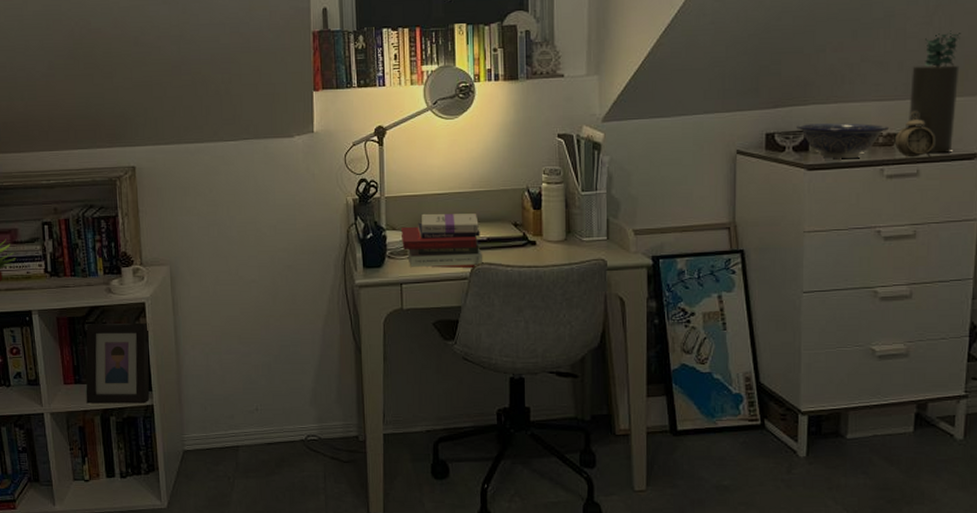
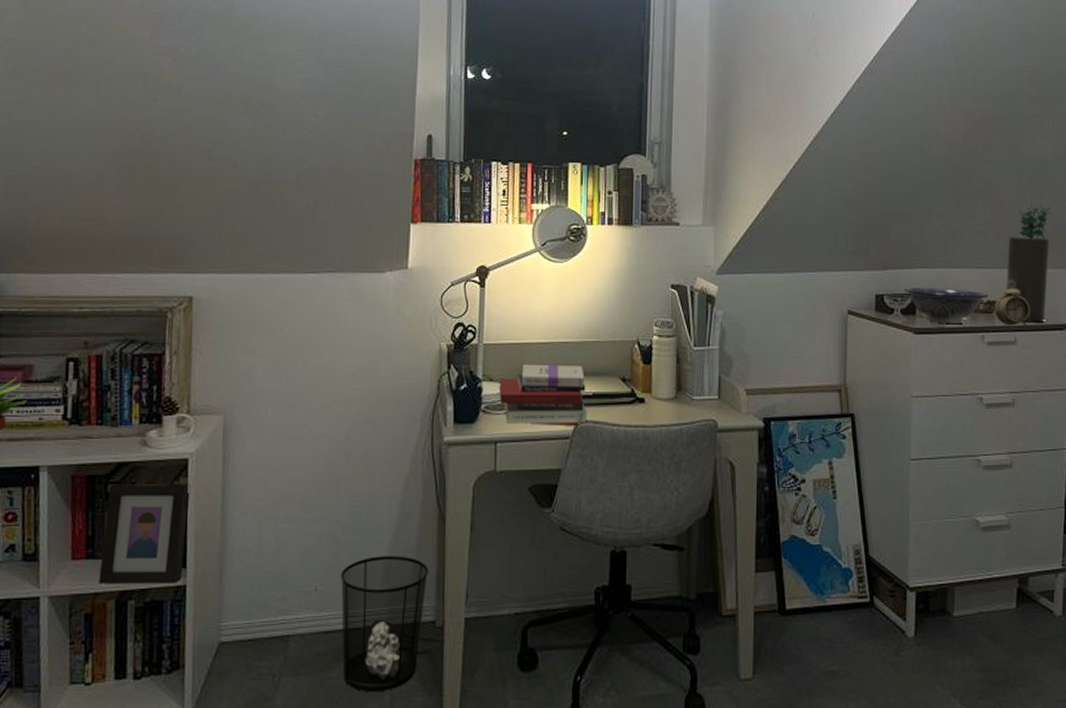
waste bin: none [276,382,350,493] -> present [340,556,429,692]

